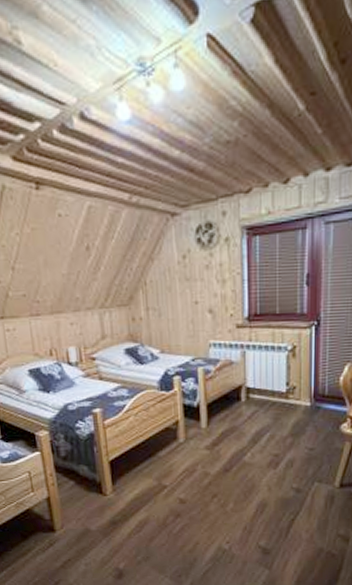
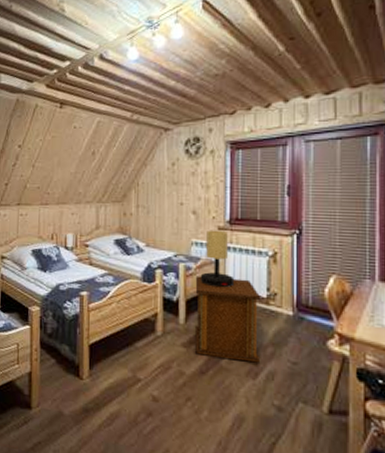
side table: none [215,376,281,455] -> present [194,276,262,363]
table lamp: none [220,328,255,388] -> present [200,230,235,288]

